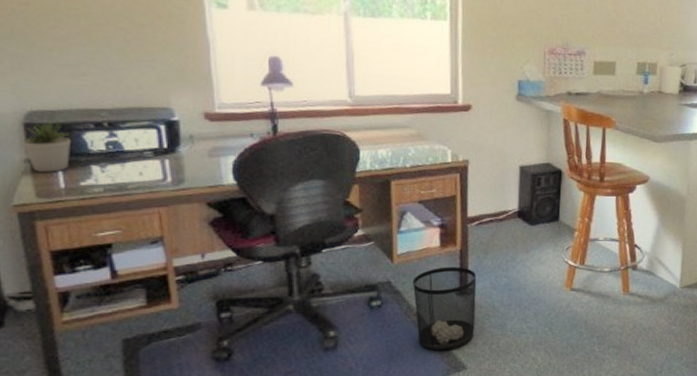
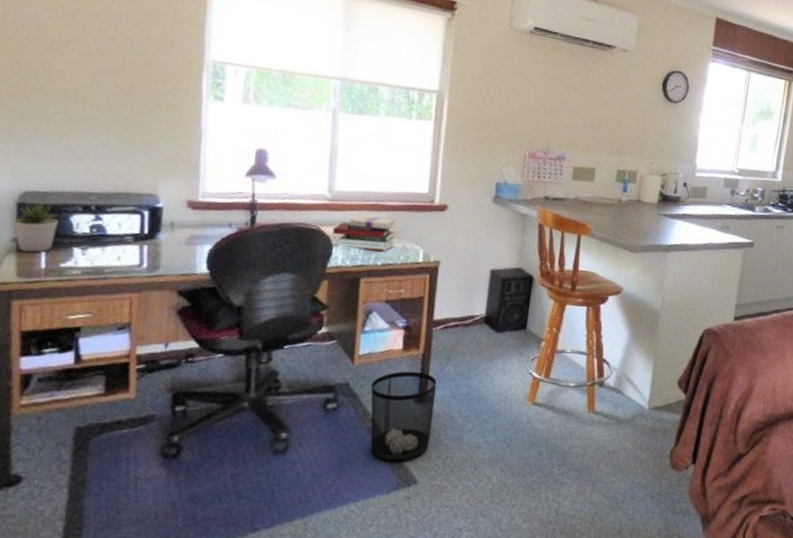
books: none [357,119,421,154] -> present [332,215,396,252]

